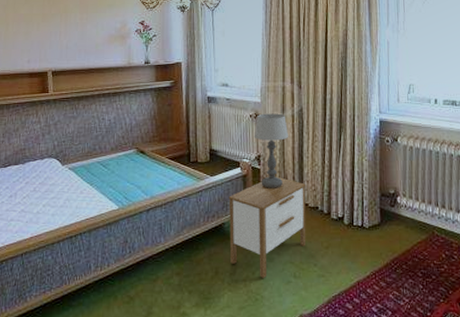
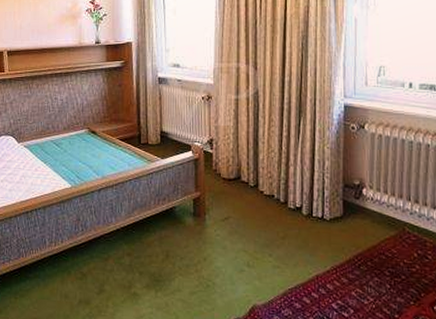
nightstand: present [228,176,306,278] -> none [179,161,261,265]
table lamp: present [254,113,289,188] -> none [206,96,243,174]

